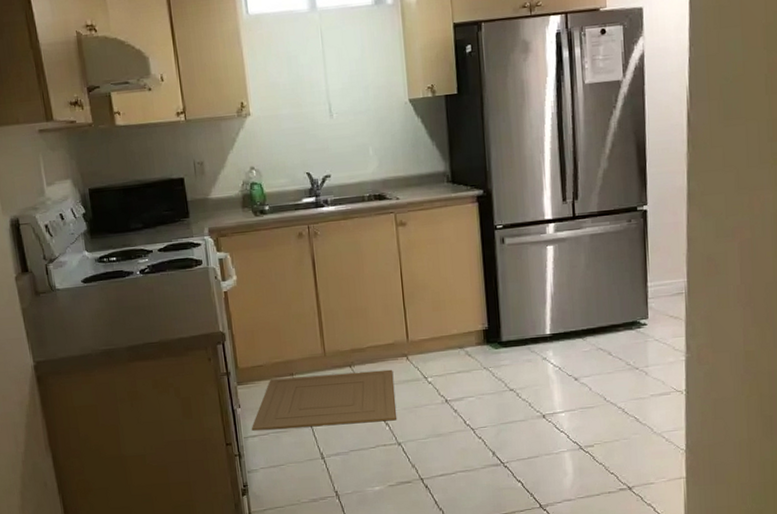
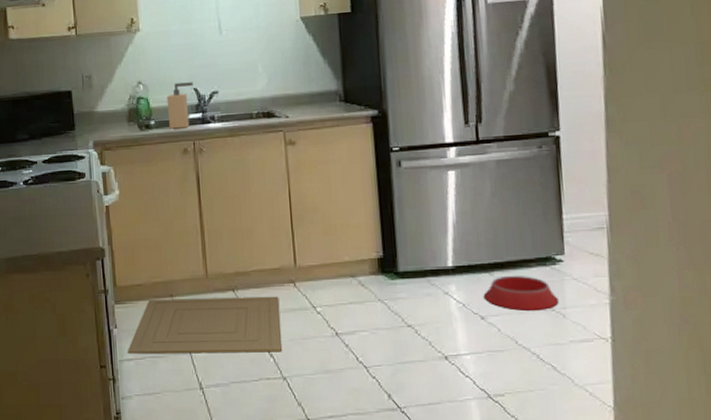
soap dispenser: none [280,166,306,214] -> present [166,82,193,129]
pet bowl: none [577,339,642,371] -> present [483,275,559,311]

